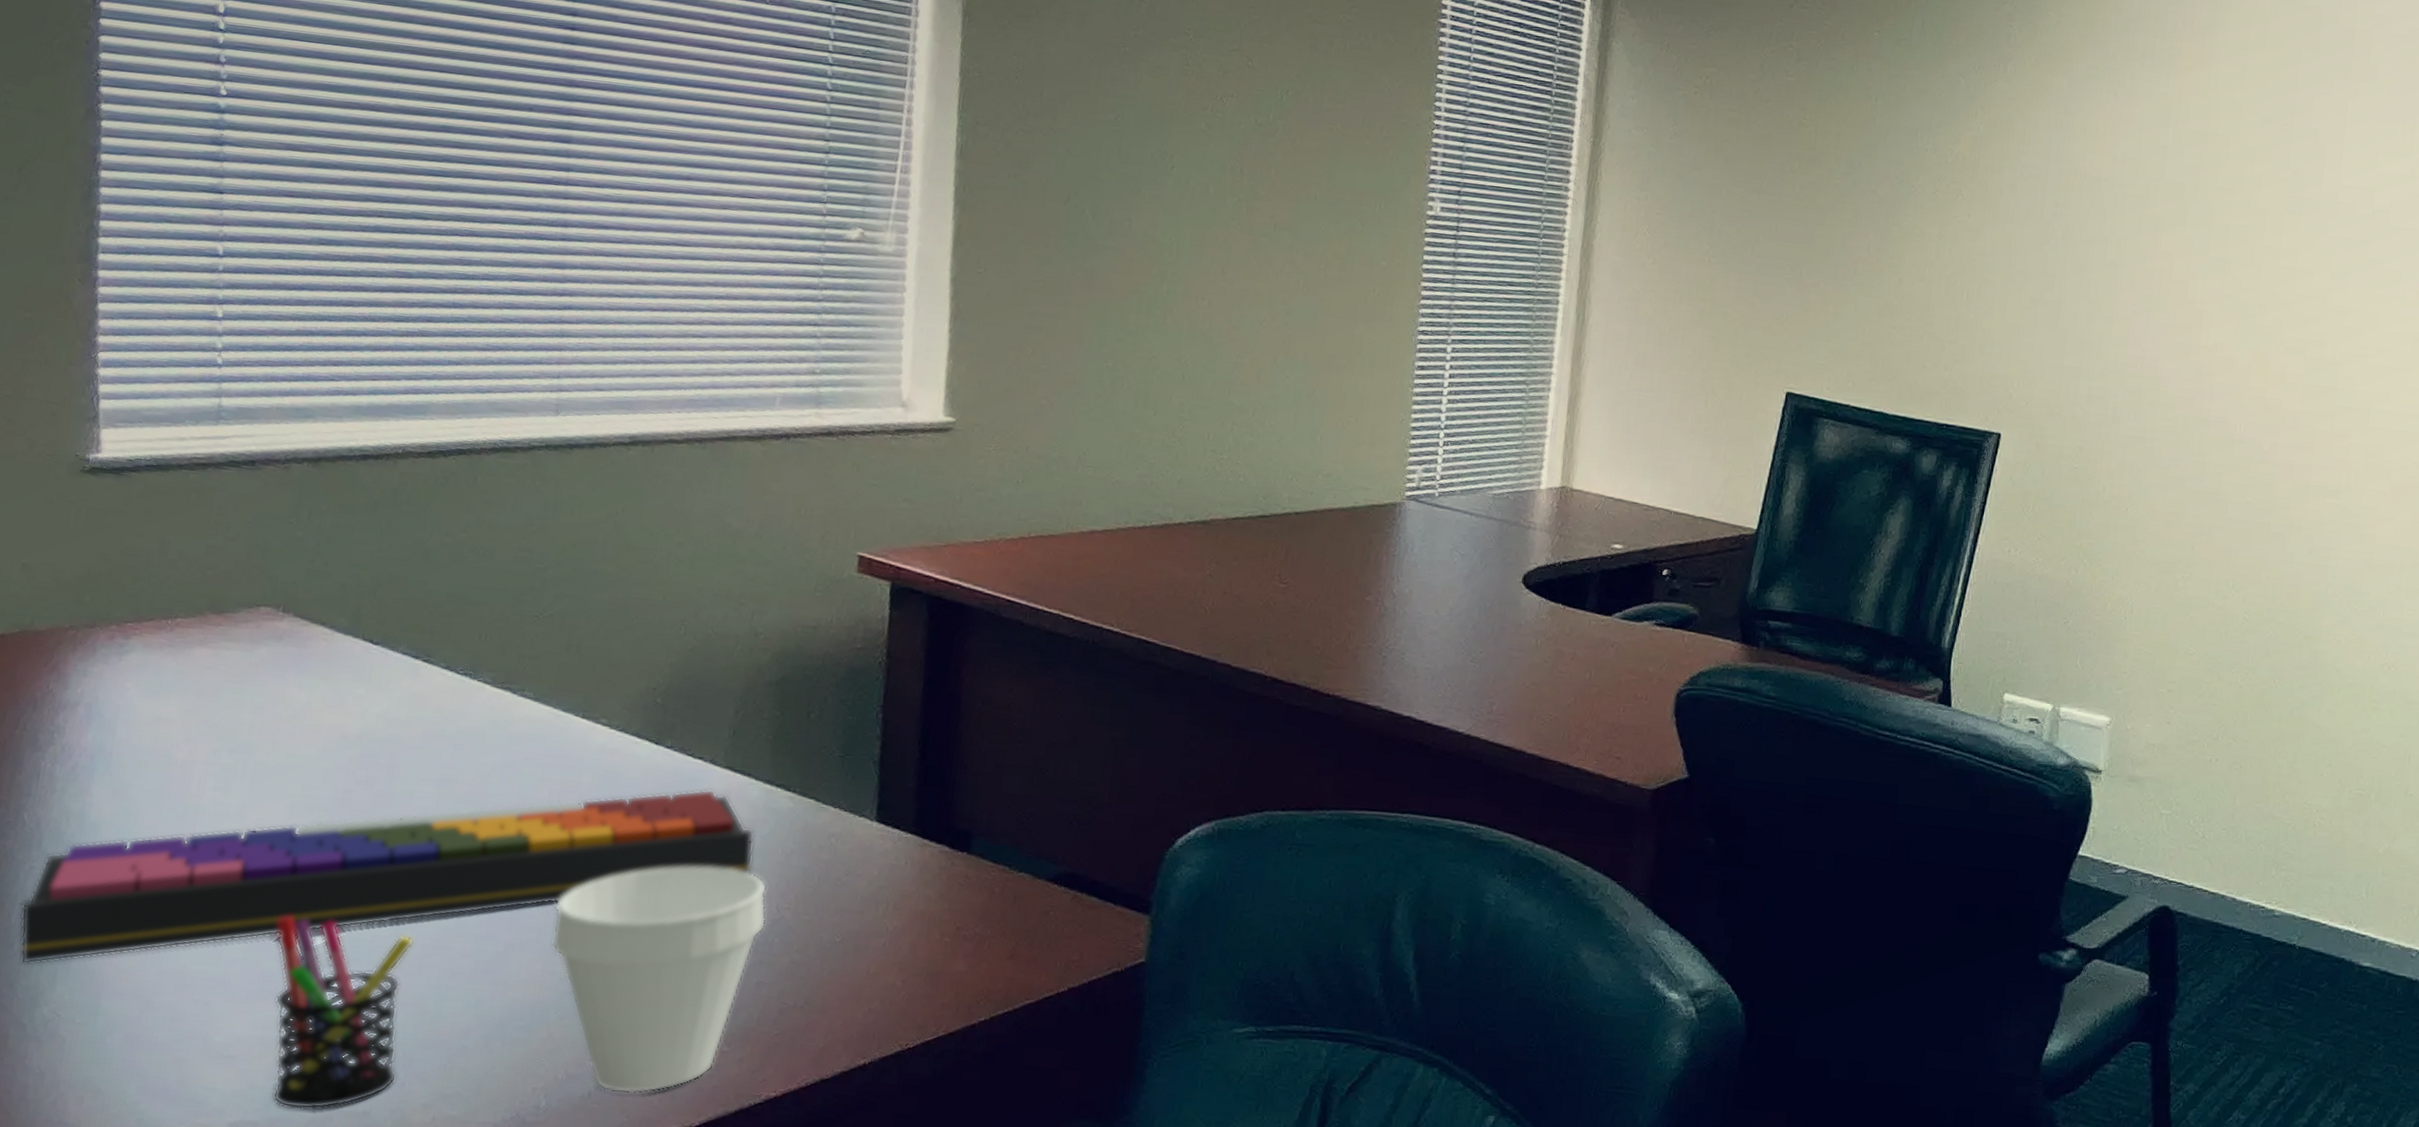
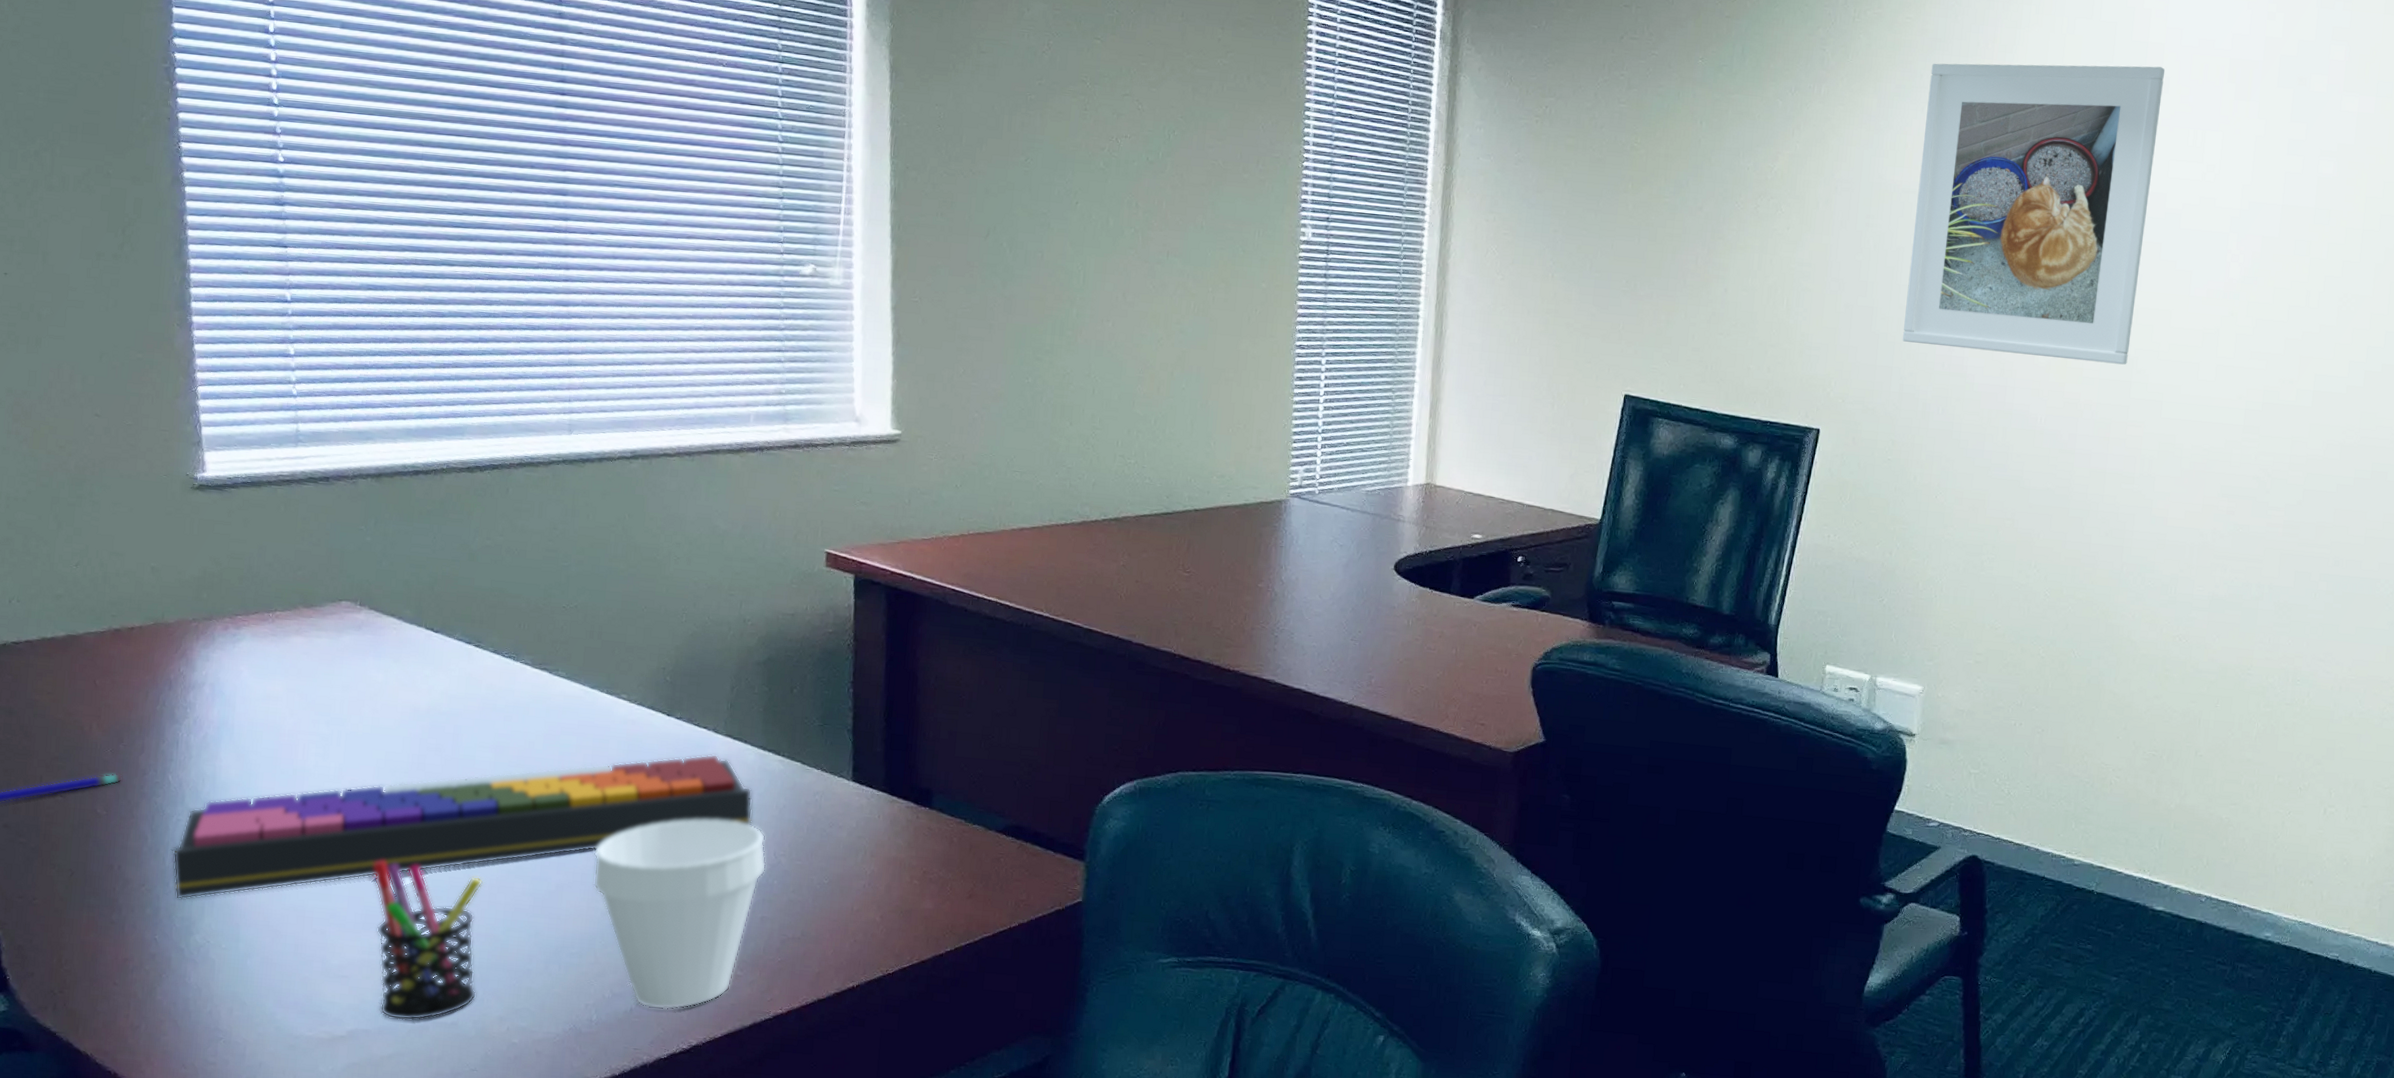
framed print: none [2091,44,2373,370] -> present [1902,63,2166,365]

